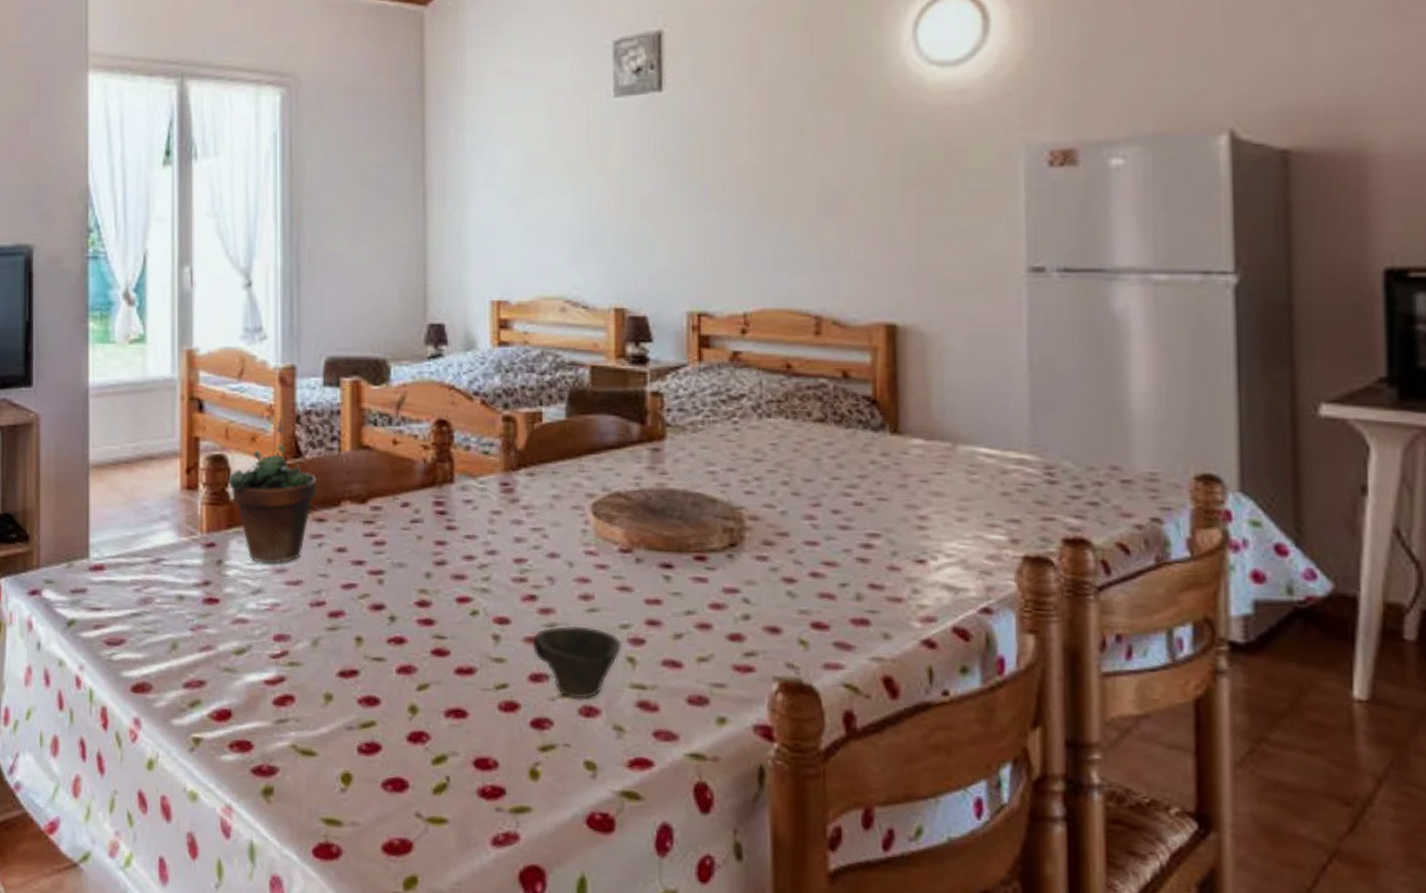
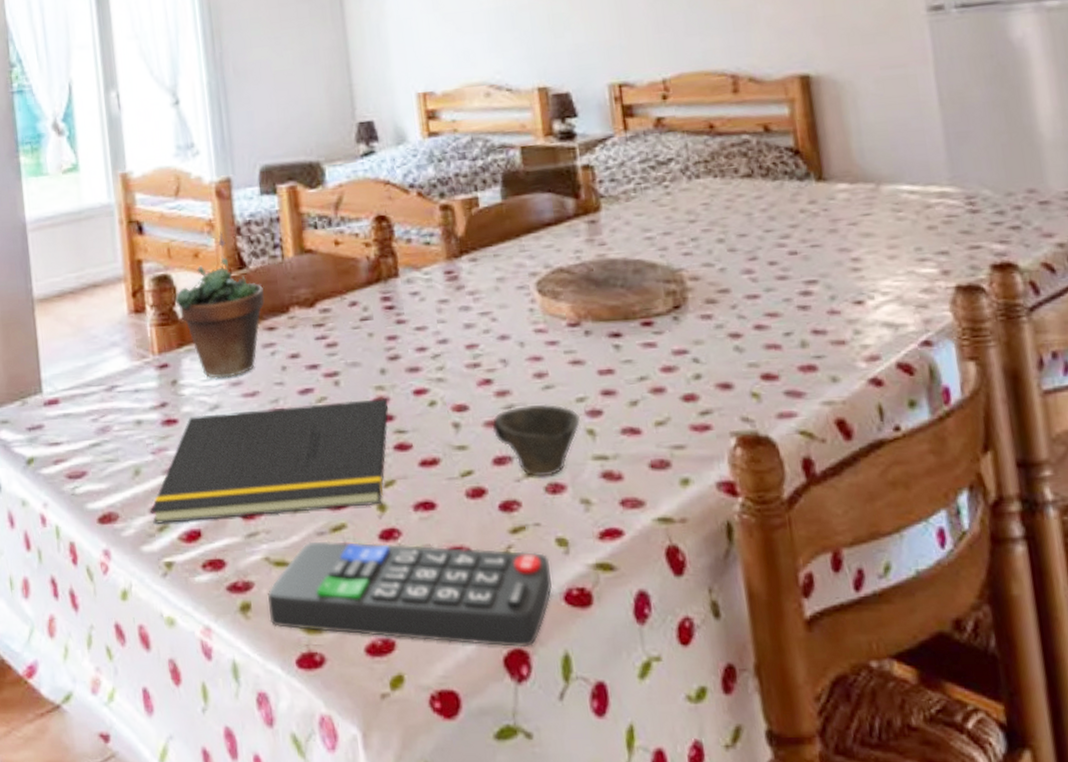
notepad: none [184,597,430,707] -> present [150,398,389,524]
remote control: none [290,734,576,865] -> present [267,541,552,647]

